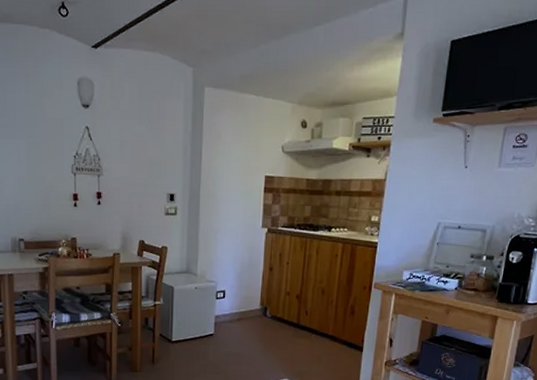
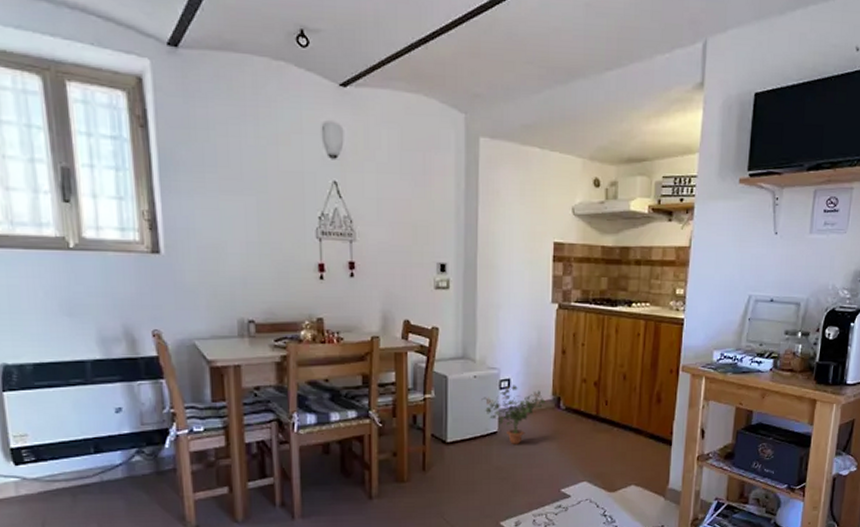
potted plant: none [201,295,254,345] -> present [481,385,546,444]

